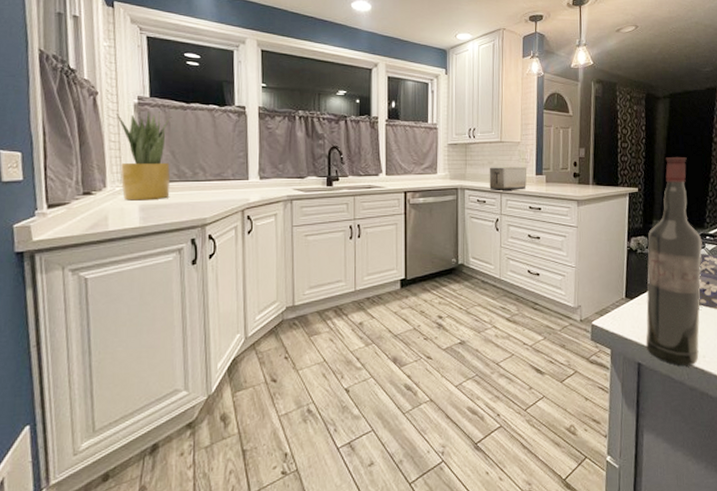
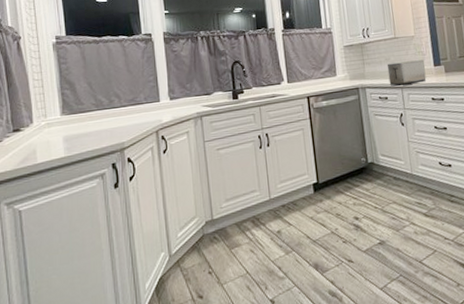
planter: present [115,111,171,201] -> none [37,48,90,133]

